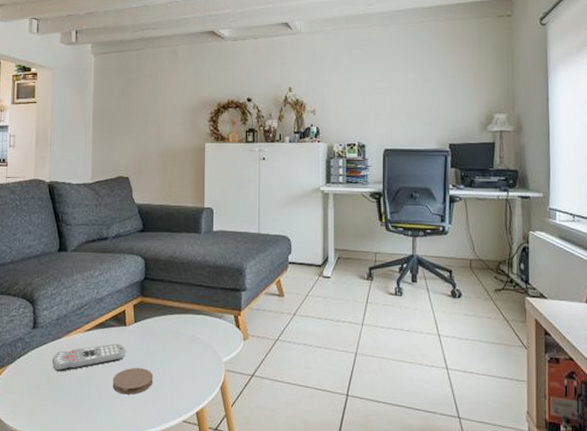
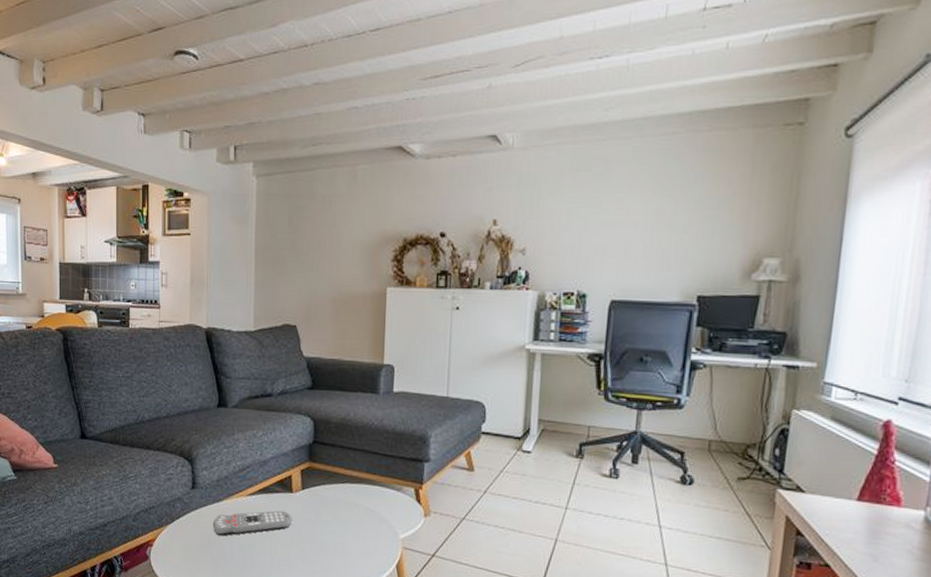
coaster: present [112,368,154,395] -> none [277,537,322,566]

